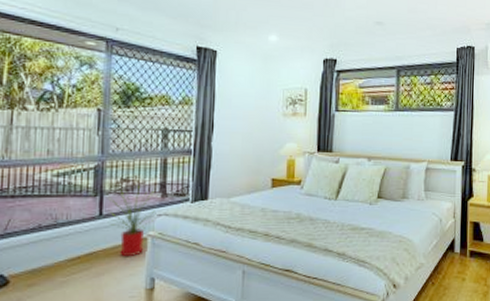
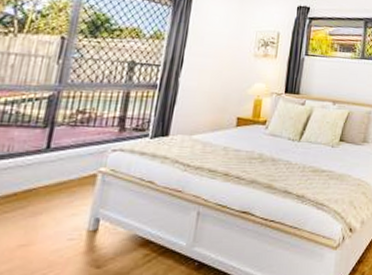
house plant: present [107,186,156,256] -> none [55,118,114,194]

